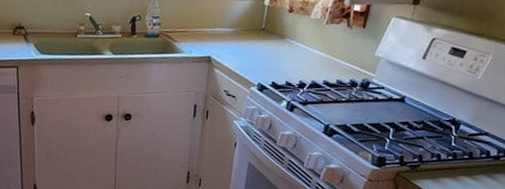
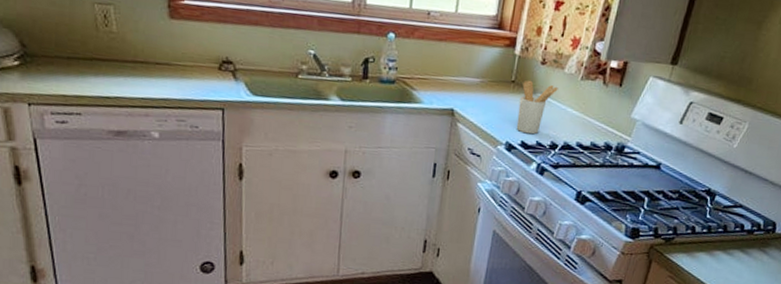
utensil holder: none [267,27,305,76] -> present [516,80,558,135]

